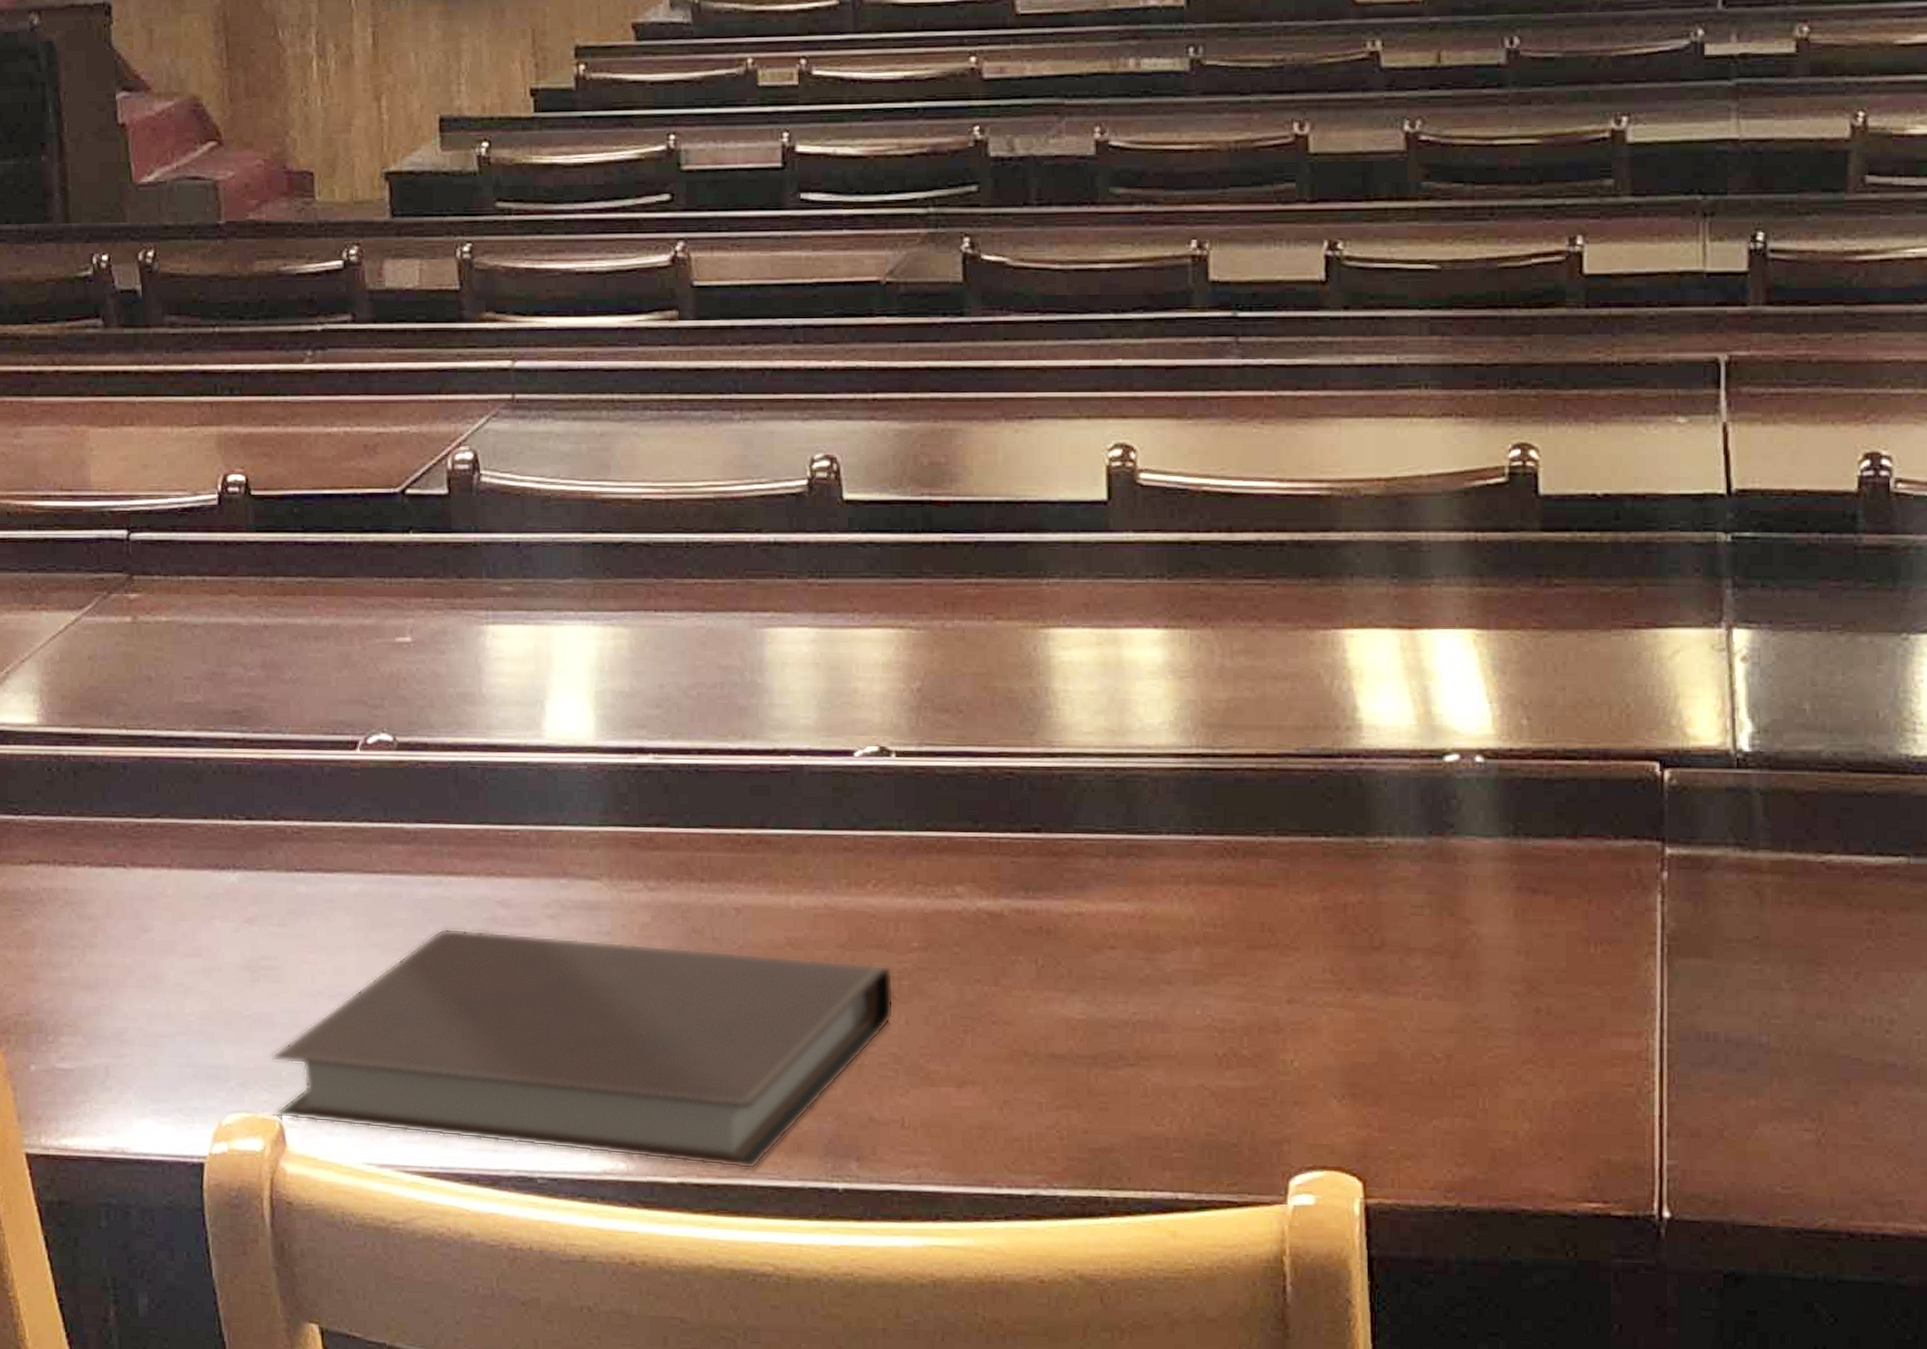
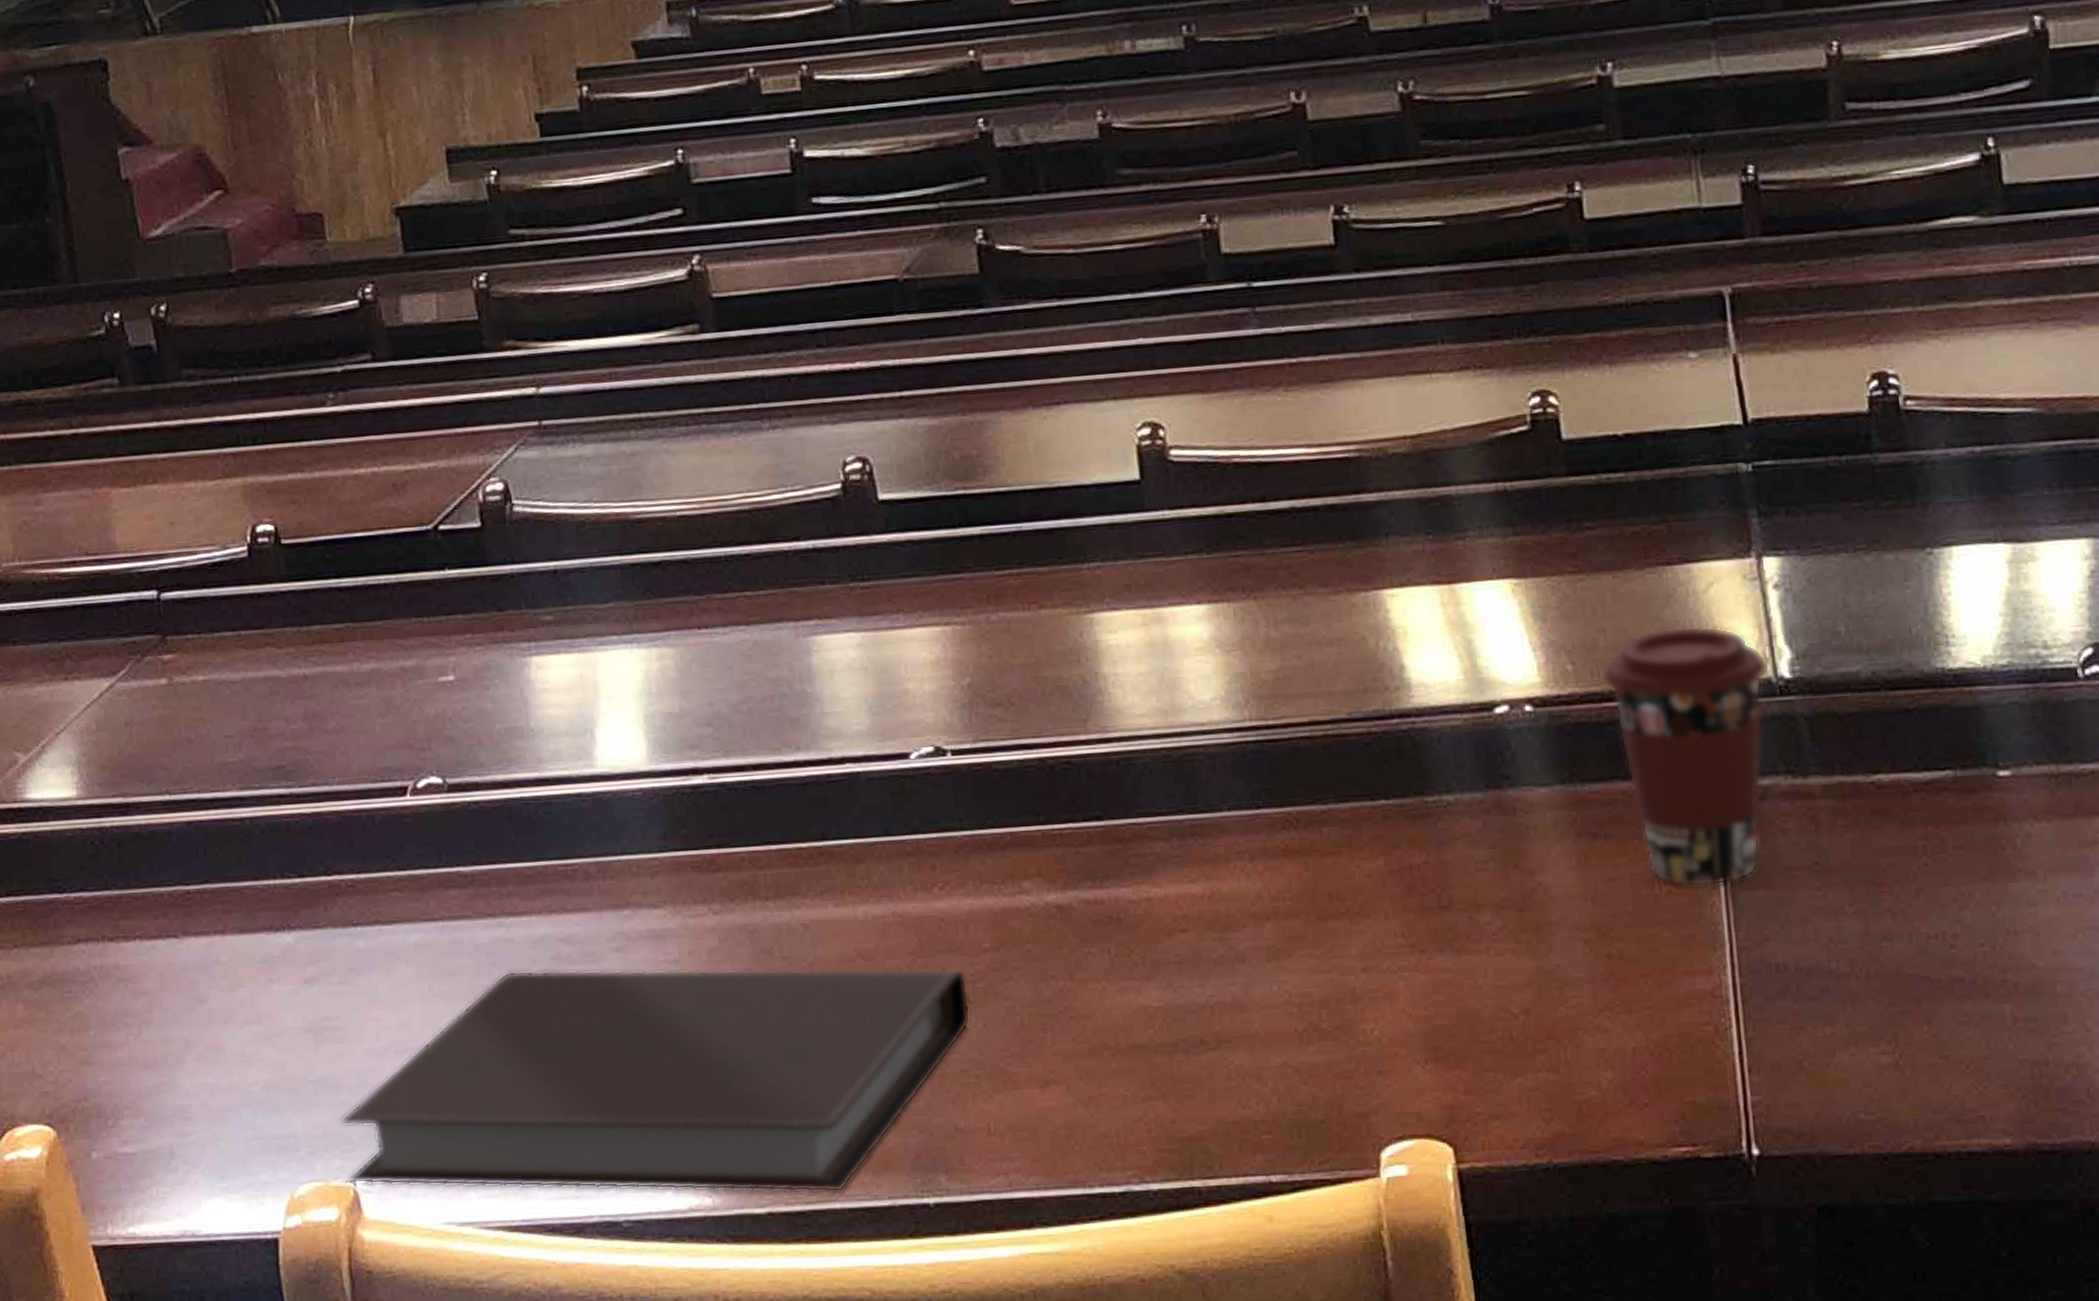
coffee cup: none [1556,691,1730,951] -> present [1601,625,1770,887]

